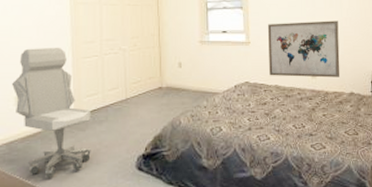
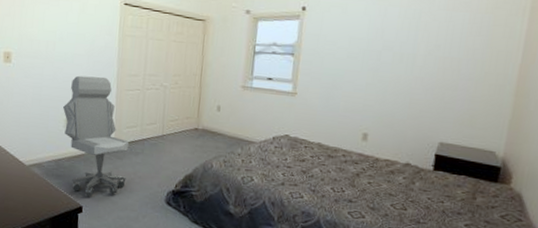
wall art: present [268,20,340,78] -> none [313,75,406,144]

